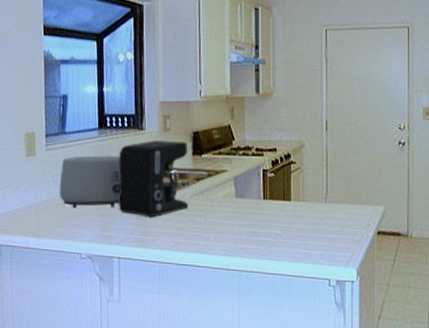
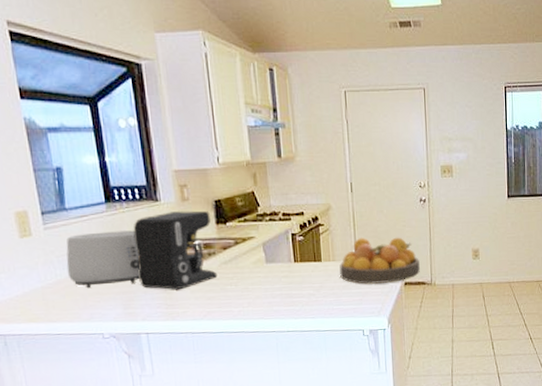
fruit bowl: none [309,178,395,230] -> present [339,237,420,284]

